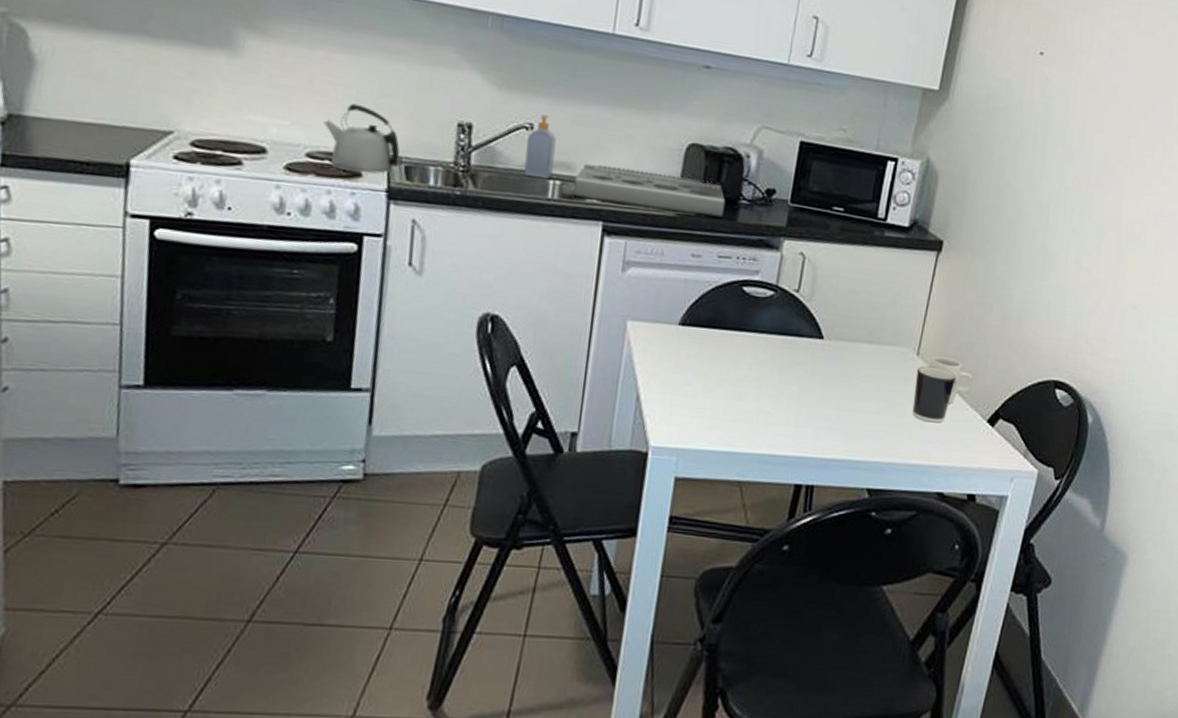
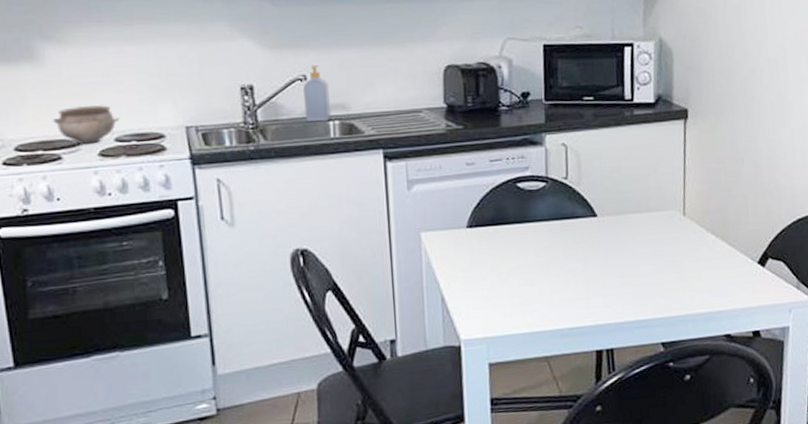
cooking pot: none [240,109,316,154] -> present [53,104,120,144]
kettle: present [322,103,400,175] -> none [124,87,196,149]
dish rack: present [561,163,726,218] -> none [341,95,488,133]
mug: present [912,366,956,423] -> none [685,223,723,274]
mug: present [930,356,973,404] -> none [696,212,738,254]

